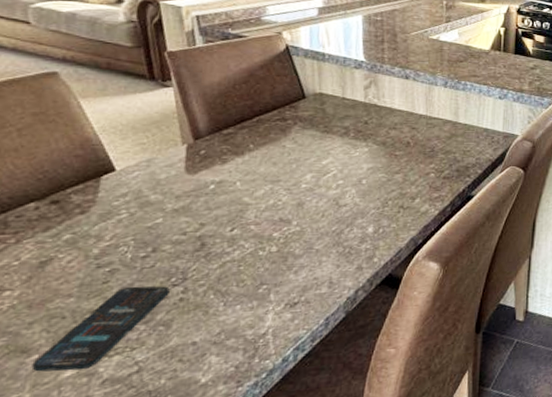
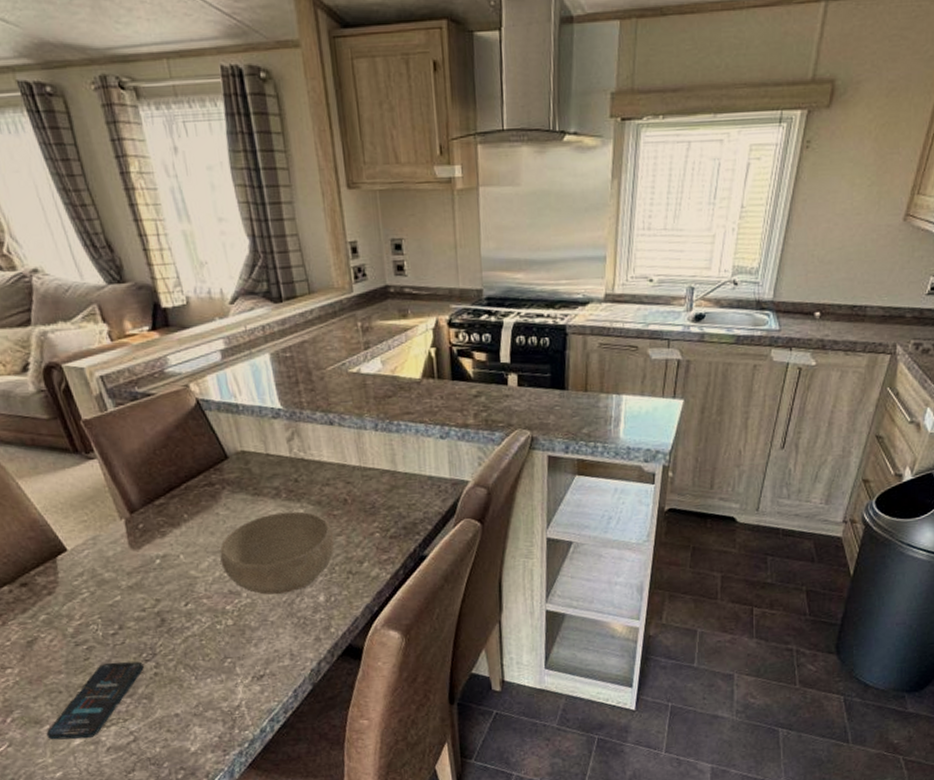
bowl: none [277,149,391,224] -> present [219,511,334,595]

